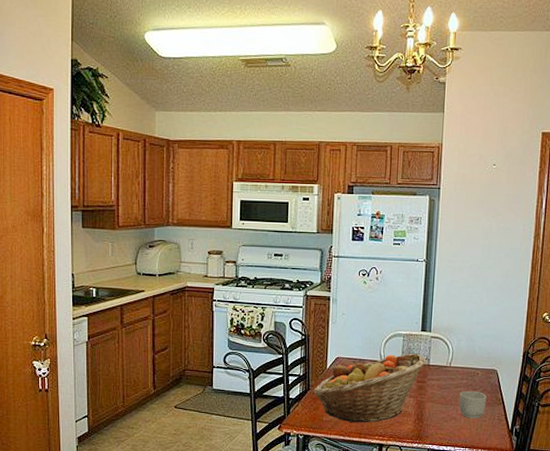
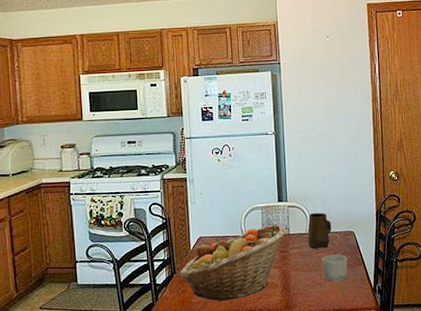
mug: none [447,346,474,384] -> present [307,212,332,249]

